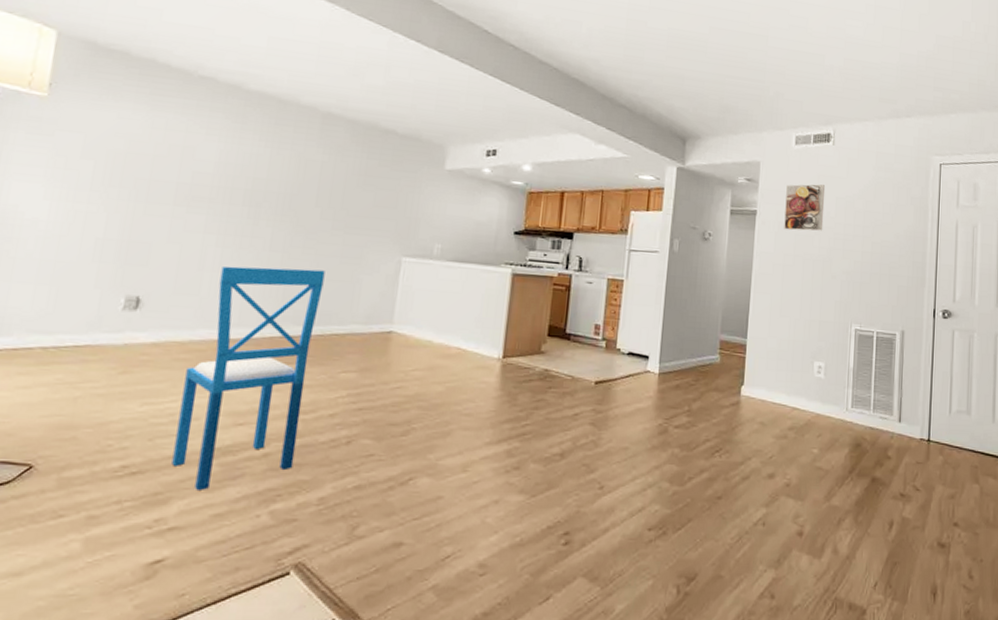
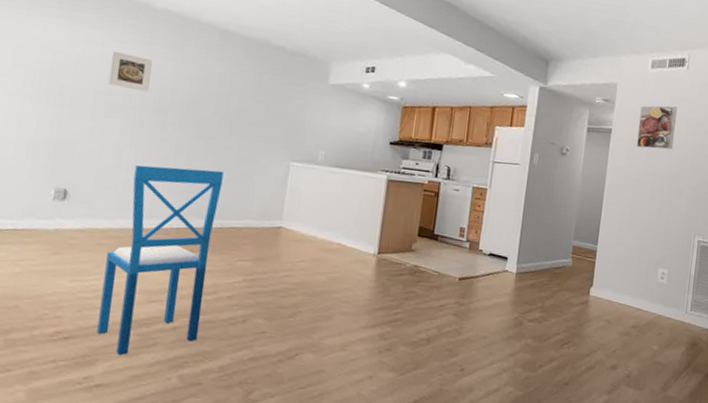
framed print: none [192,139,244,183] -> present [108,51,152,92]

